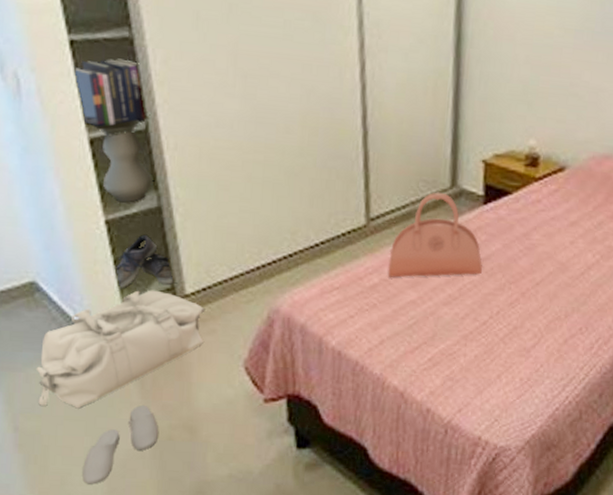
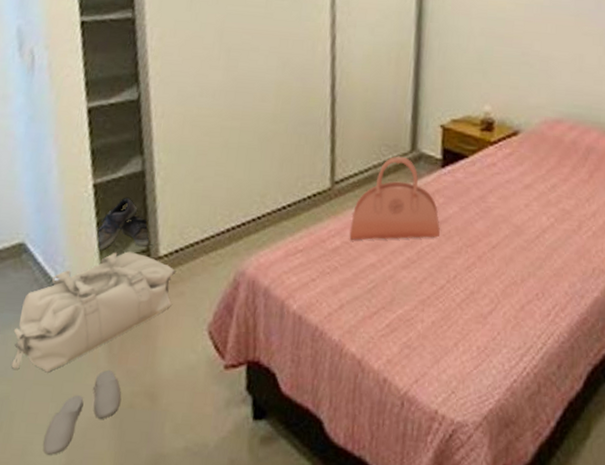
books: present [73,58,150,127] -> none [81,36,143,97]
vase: present [95,120,152,203] -> none [94,90,139,167]

